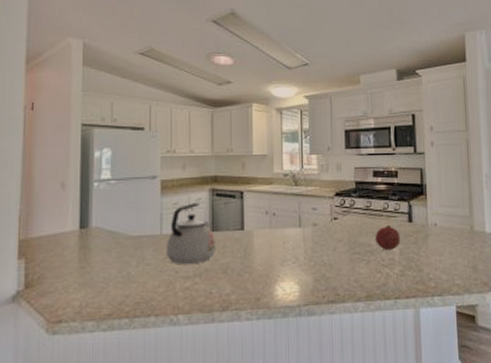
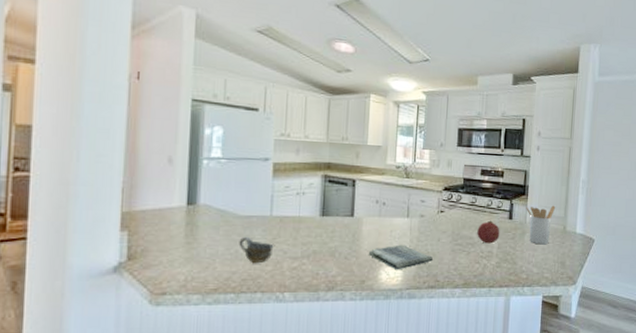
cup: none [131,257,165,286] -> present [239,236,274,264]
kettle: present [165,202,217,265] -> none [274,187,326,247]
dish towel: none [261,257,331,285] -> present [368,244,434,270]
utensil holder: none [426,204,459,248] -> present [526,205,556,245]

